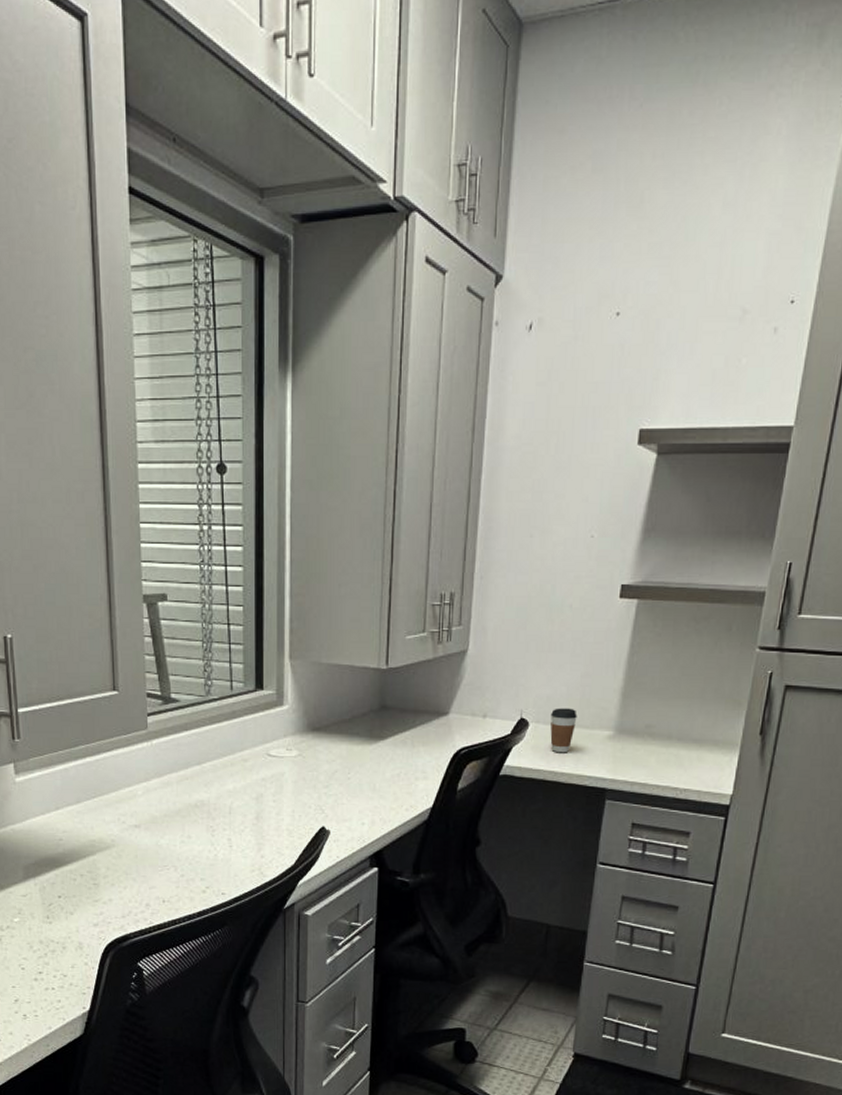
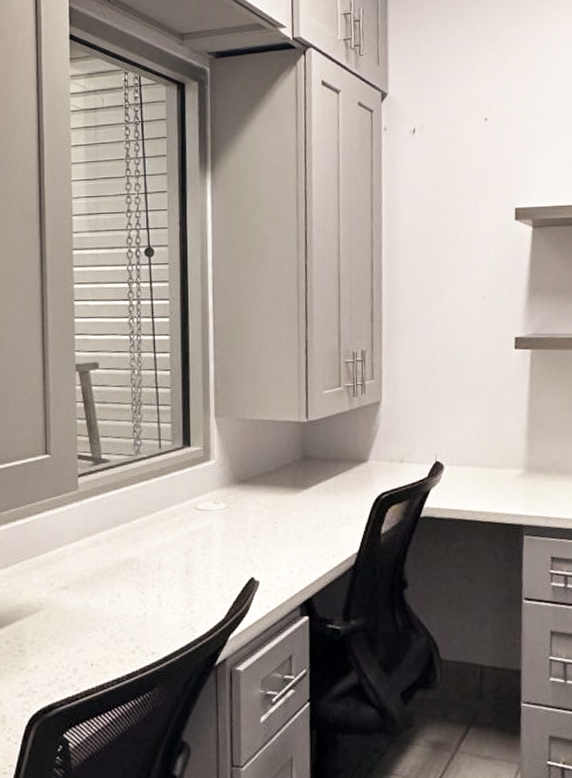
coffee cup: present [550,708,577,753] -> none [464,450,488,493]

